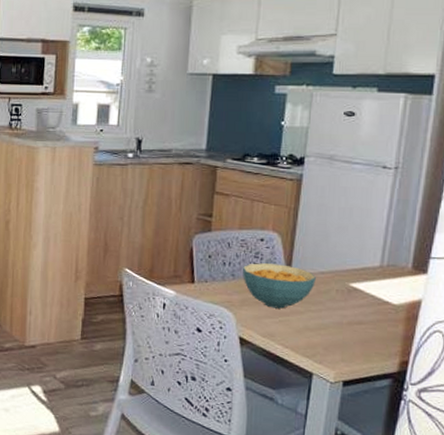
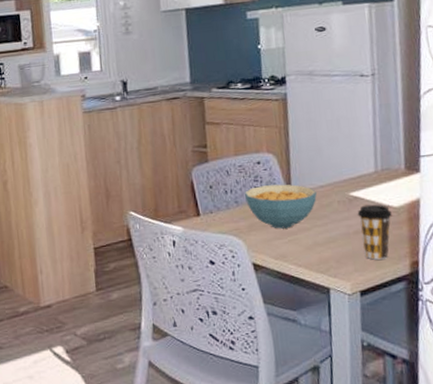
coffee cup: none [354,297,390,354] -> present [357,204,392,260]

